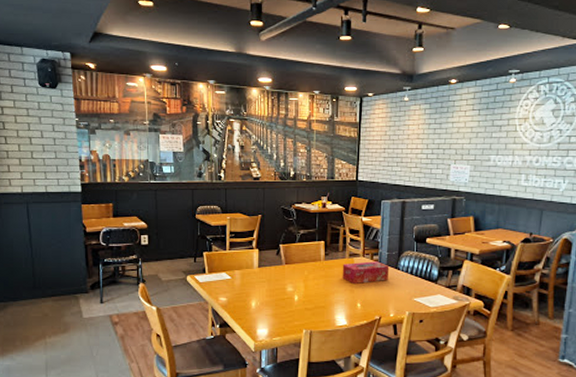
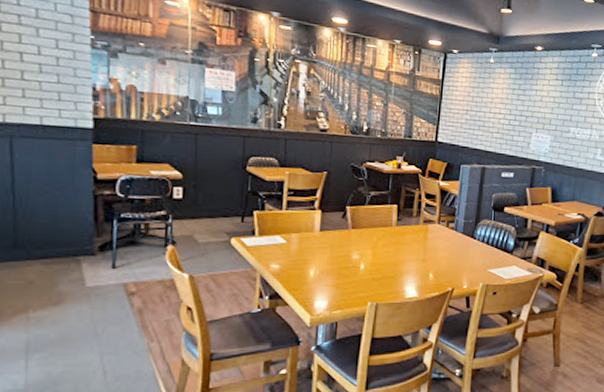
tissue box: present [342,261,390,284] -> none [415,229,466,253]

